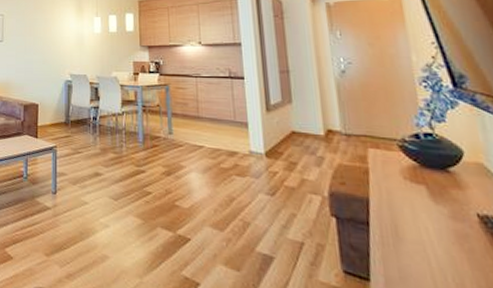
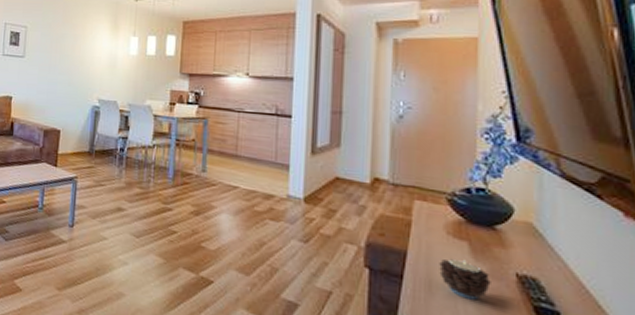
candle: none [402,203,455,243] -> present [439,259,491,300]

